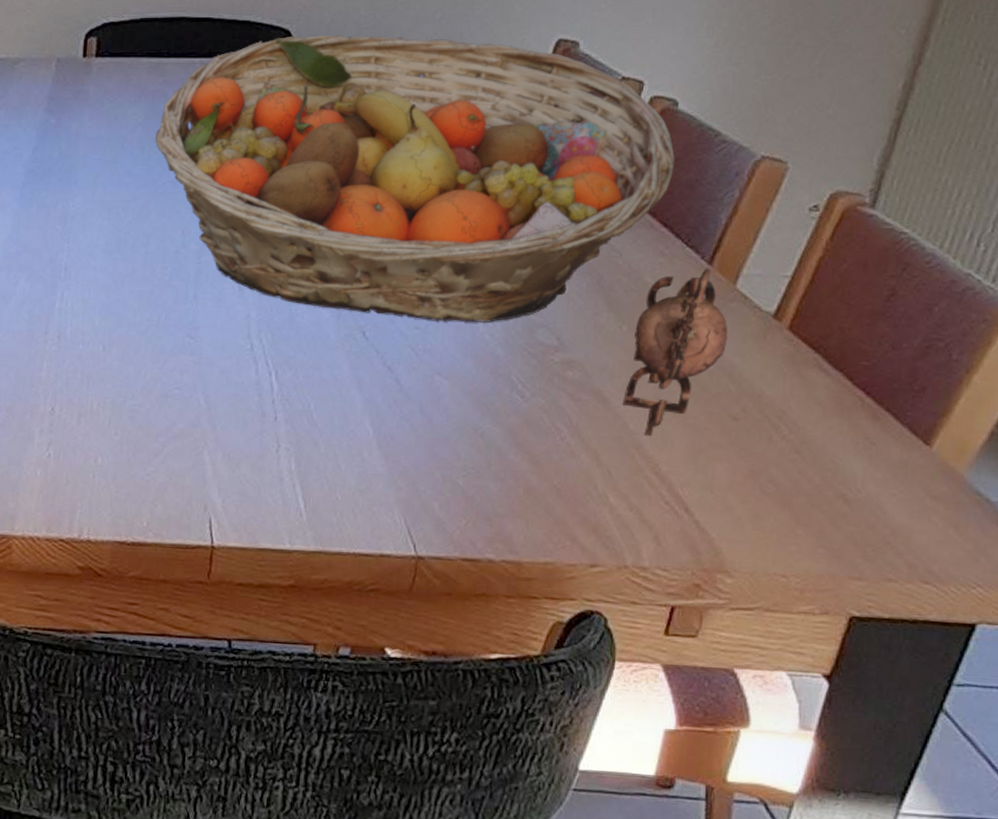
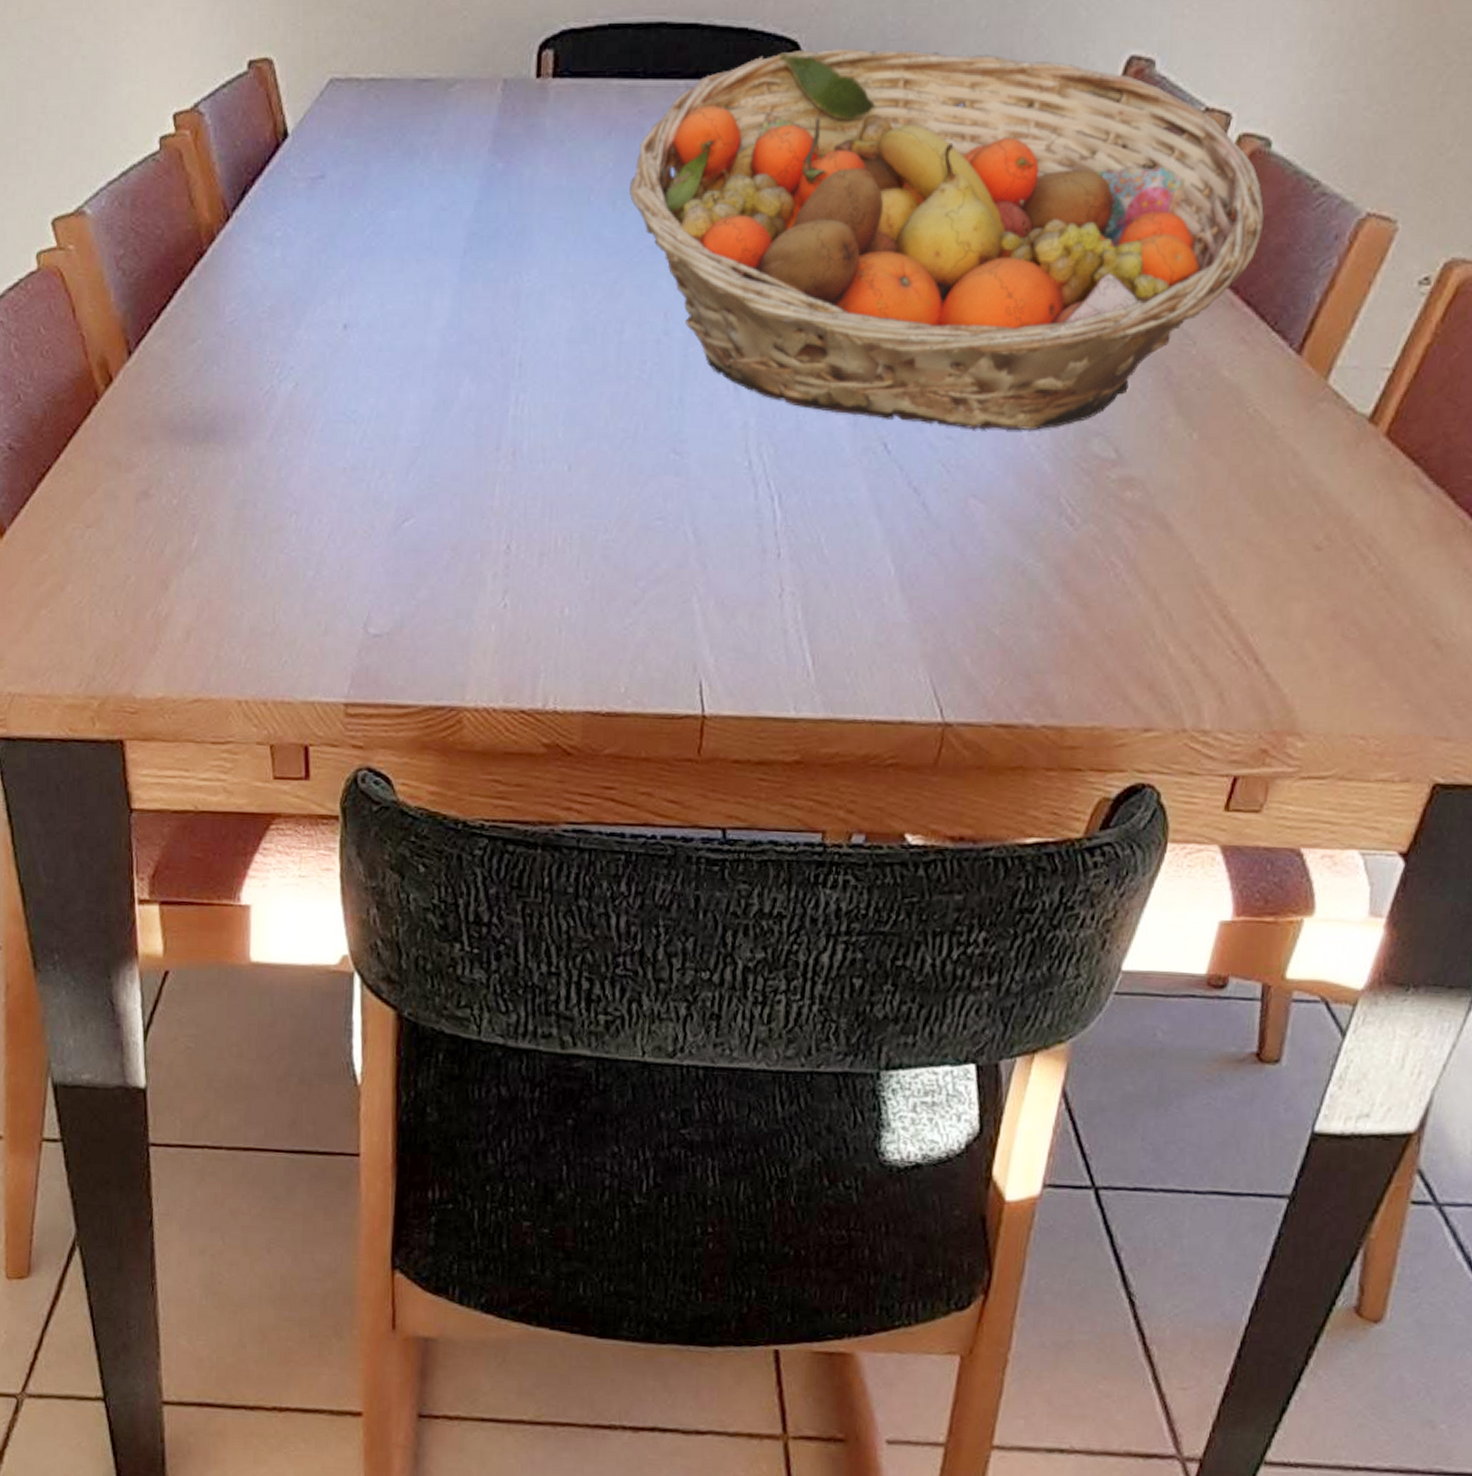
teapot: present [623,268,728,437] -> none [1189,358,1316,572]

